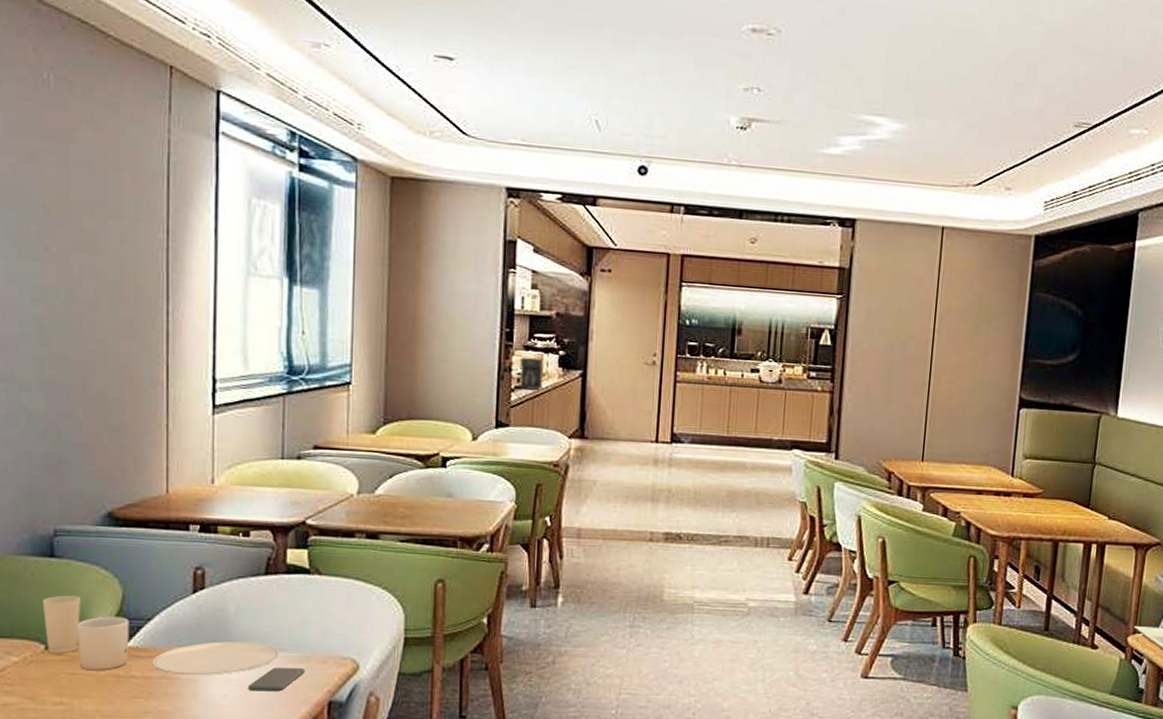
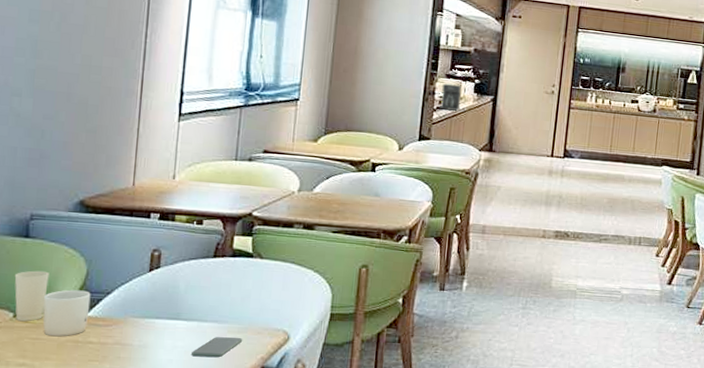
plate: present [152,640,280,676] -> none [108,313,222,343]

